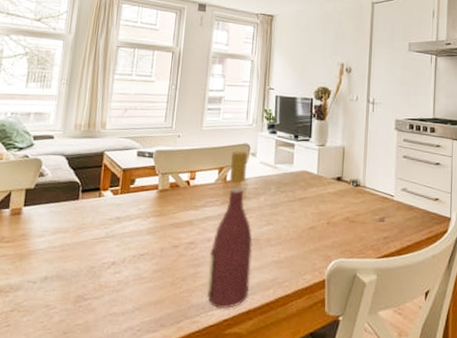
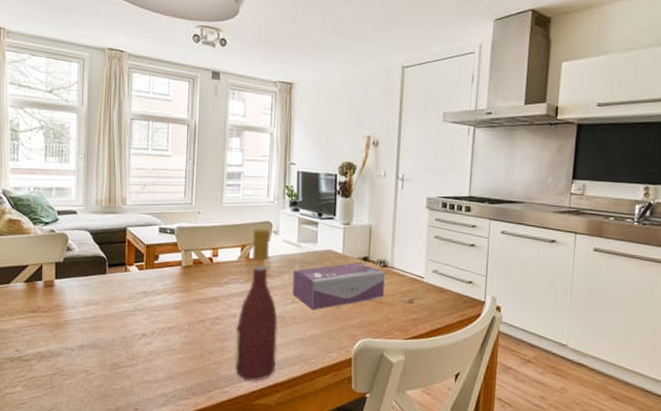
tissue box: none [267,182,357,232] -> present [292,262,385,311]

